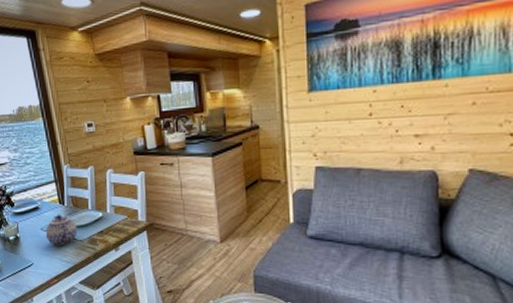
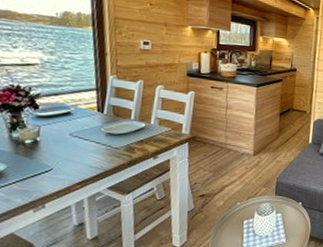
teapot: present [45,214,78,246] -> none [74,121,115,153]

